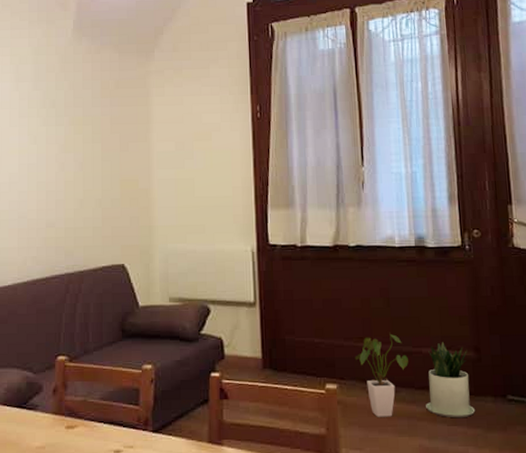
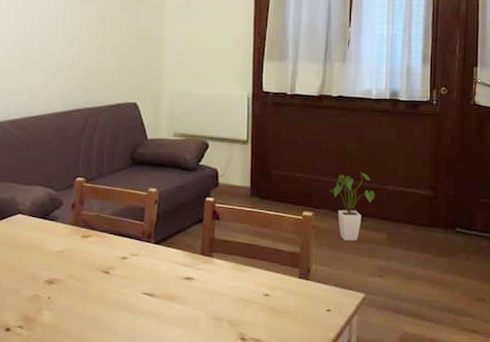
planter: present [426,342,476,417] -> none [386,181,428,244]

